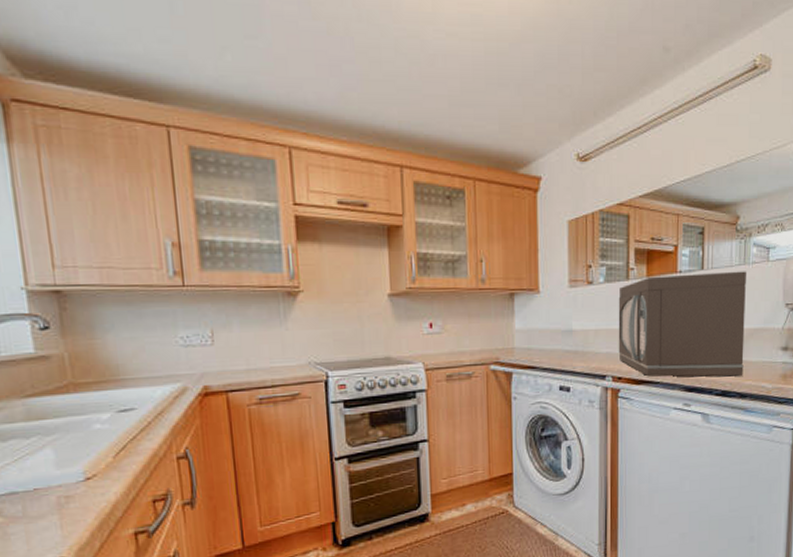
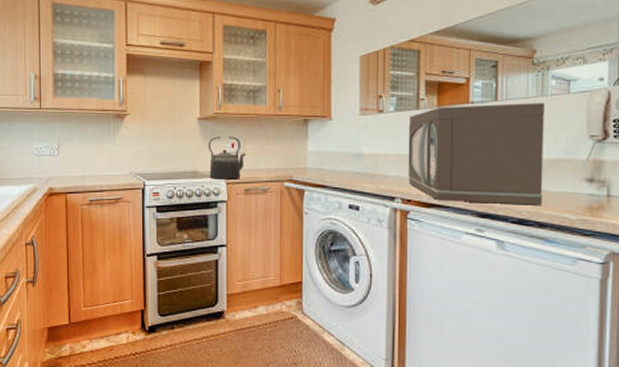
kettle: none [401,315,446,367] -> present [208,136,246,181]

